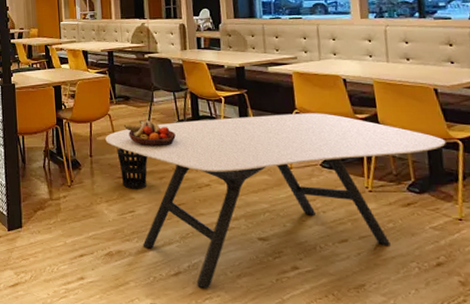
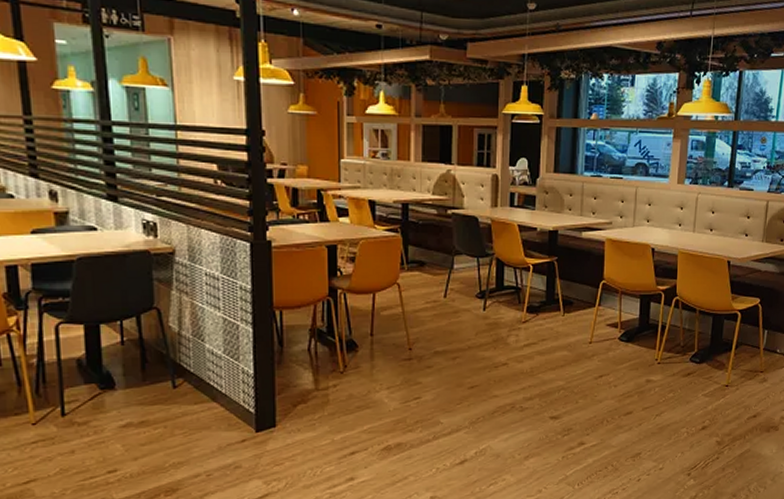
dining table: present [105,113,446,289] -> none [391,284,728,475]
wastebasket: present [117,148,148,189] -> none [404,324,441,372]
fruit bowl: present [123,120,176,147] -> none [415,291,475,322]

